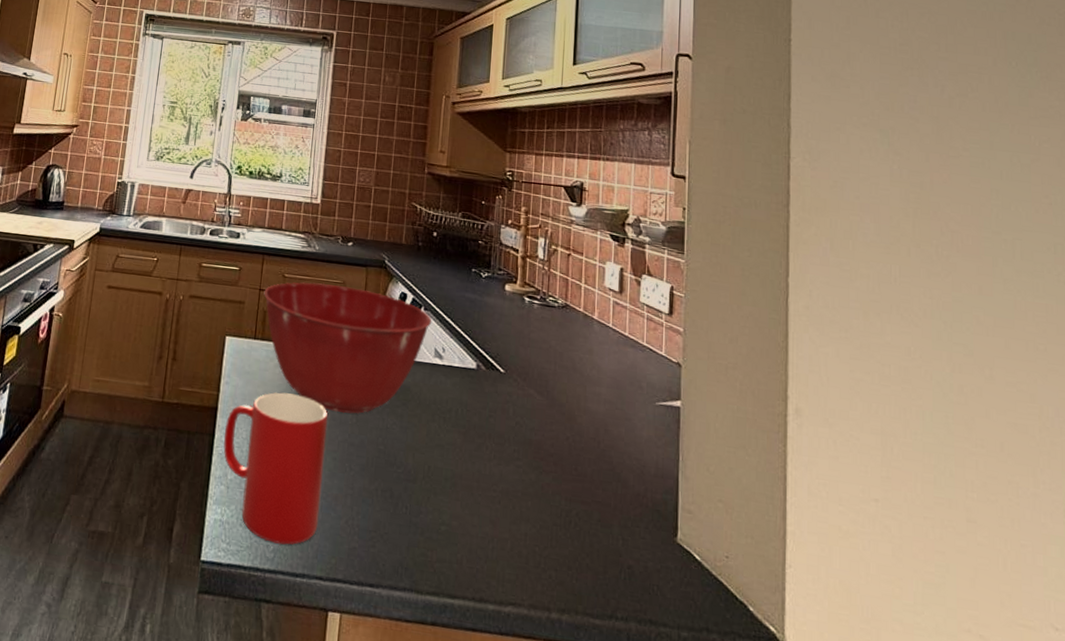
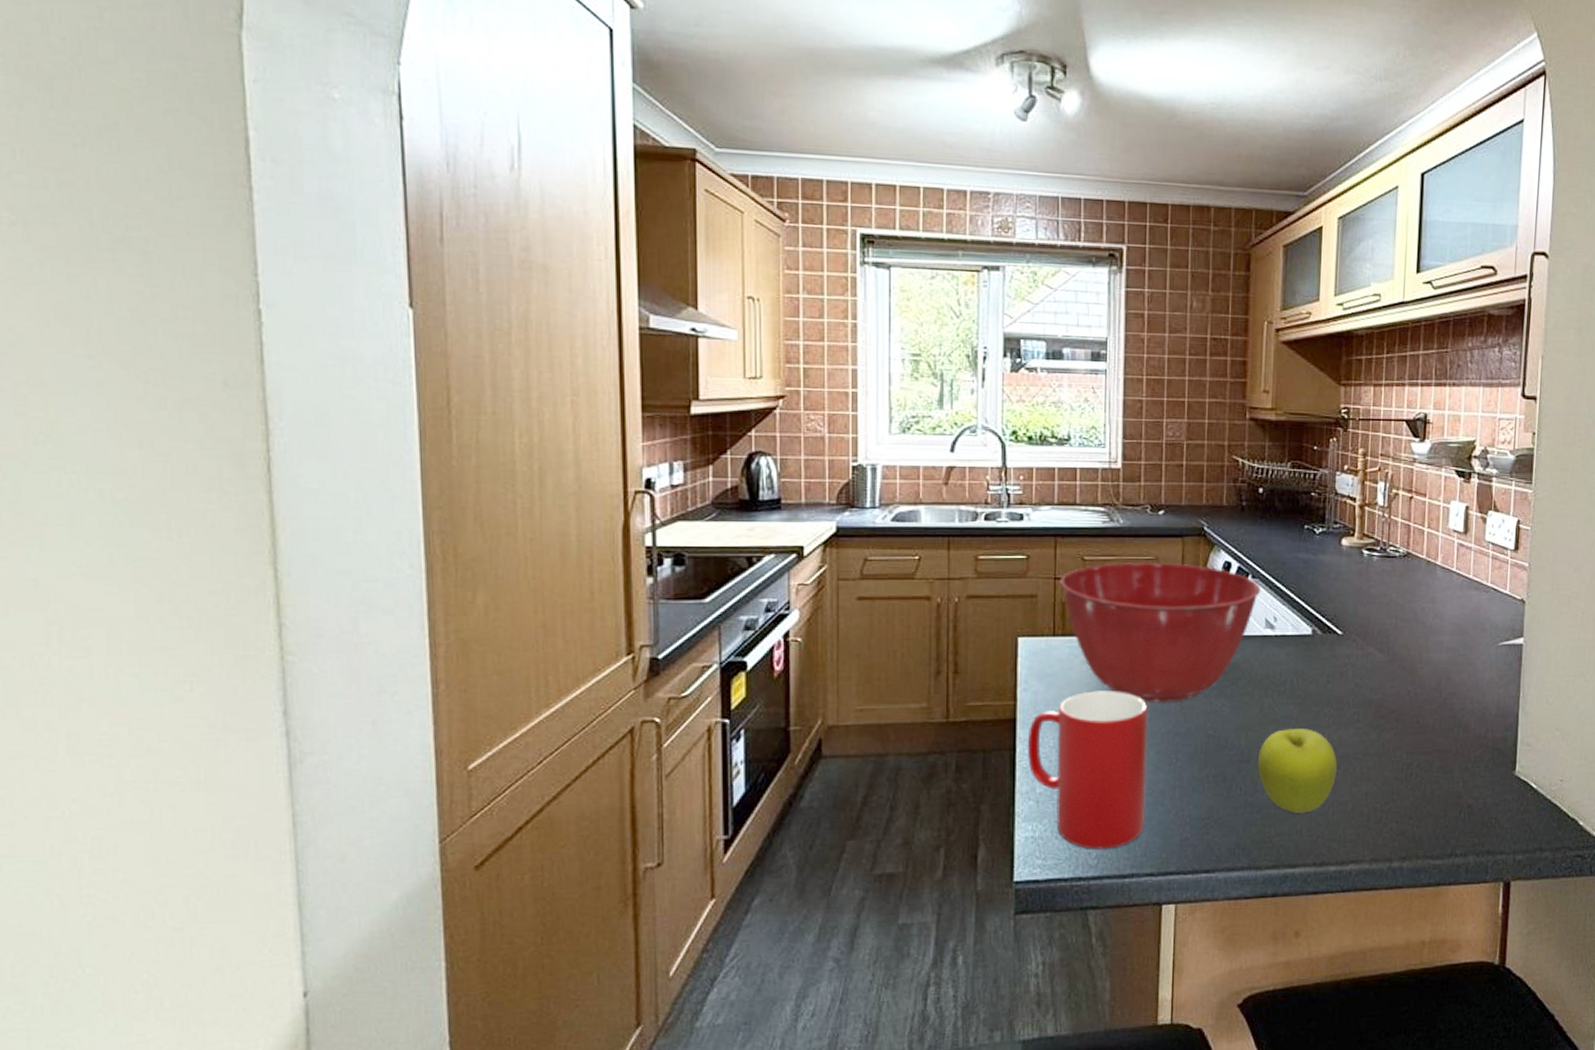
fruit: none [423,455,497,543] -> present [1257,729,1337,813]

